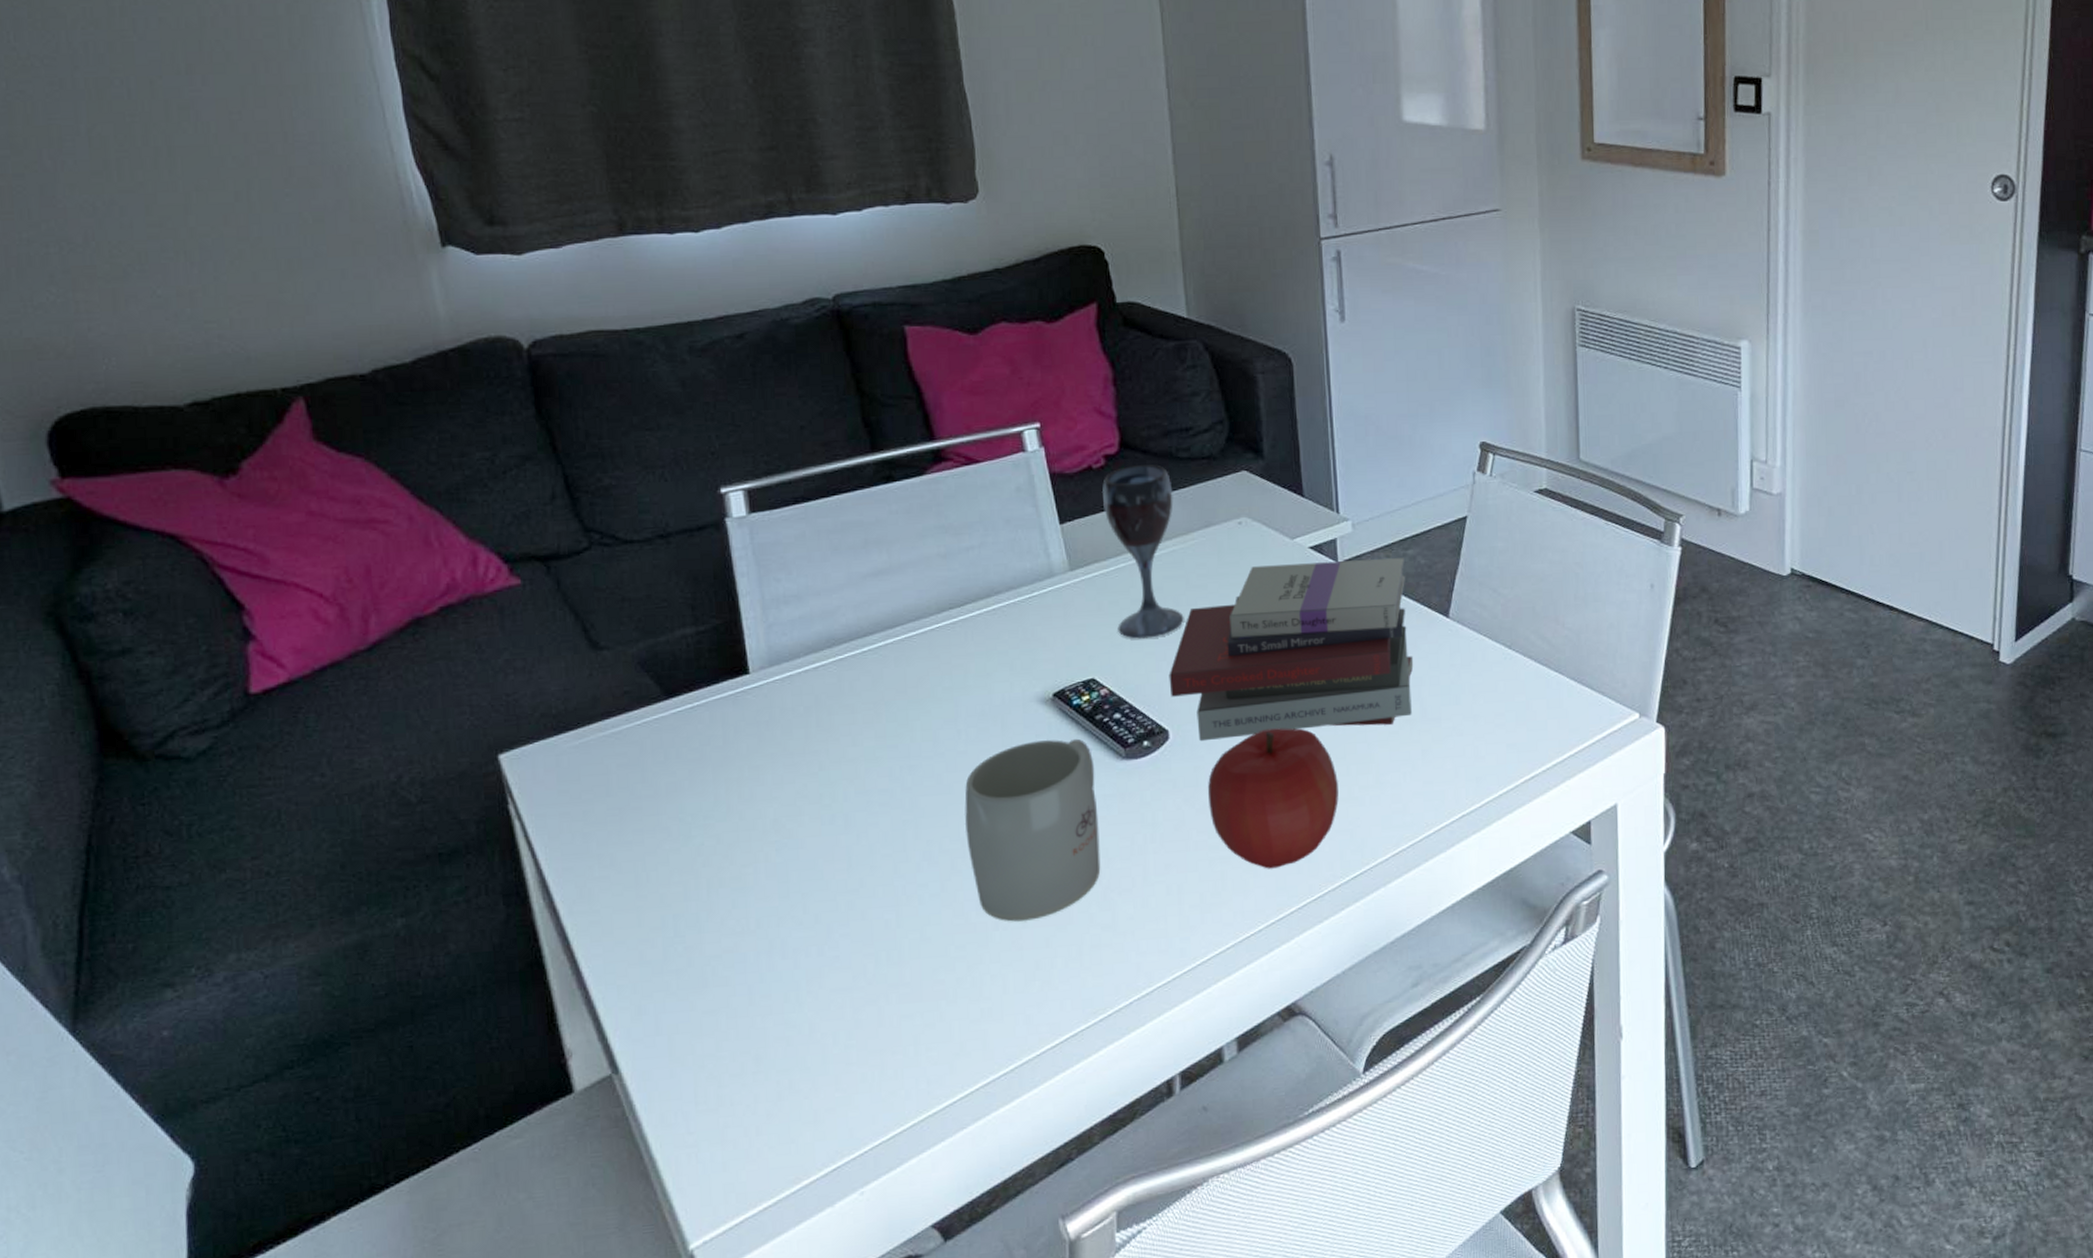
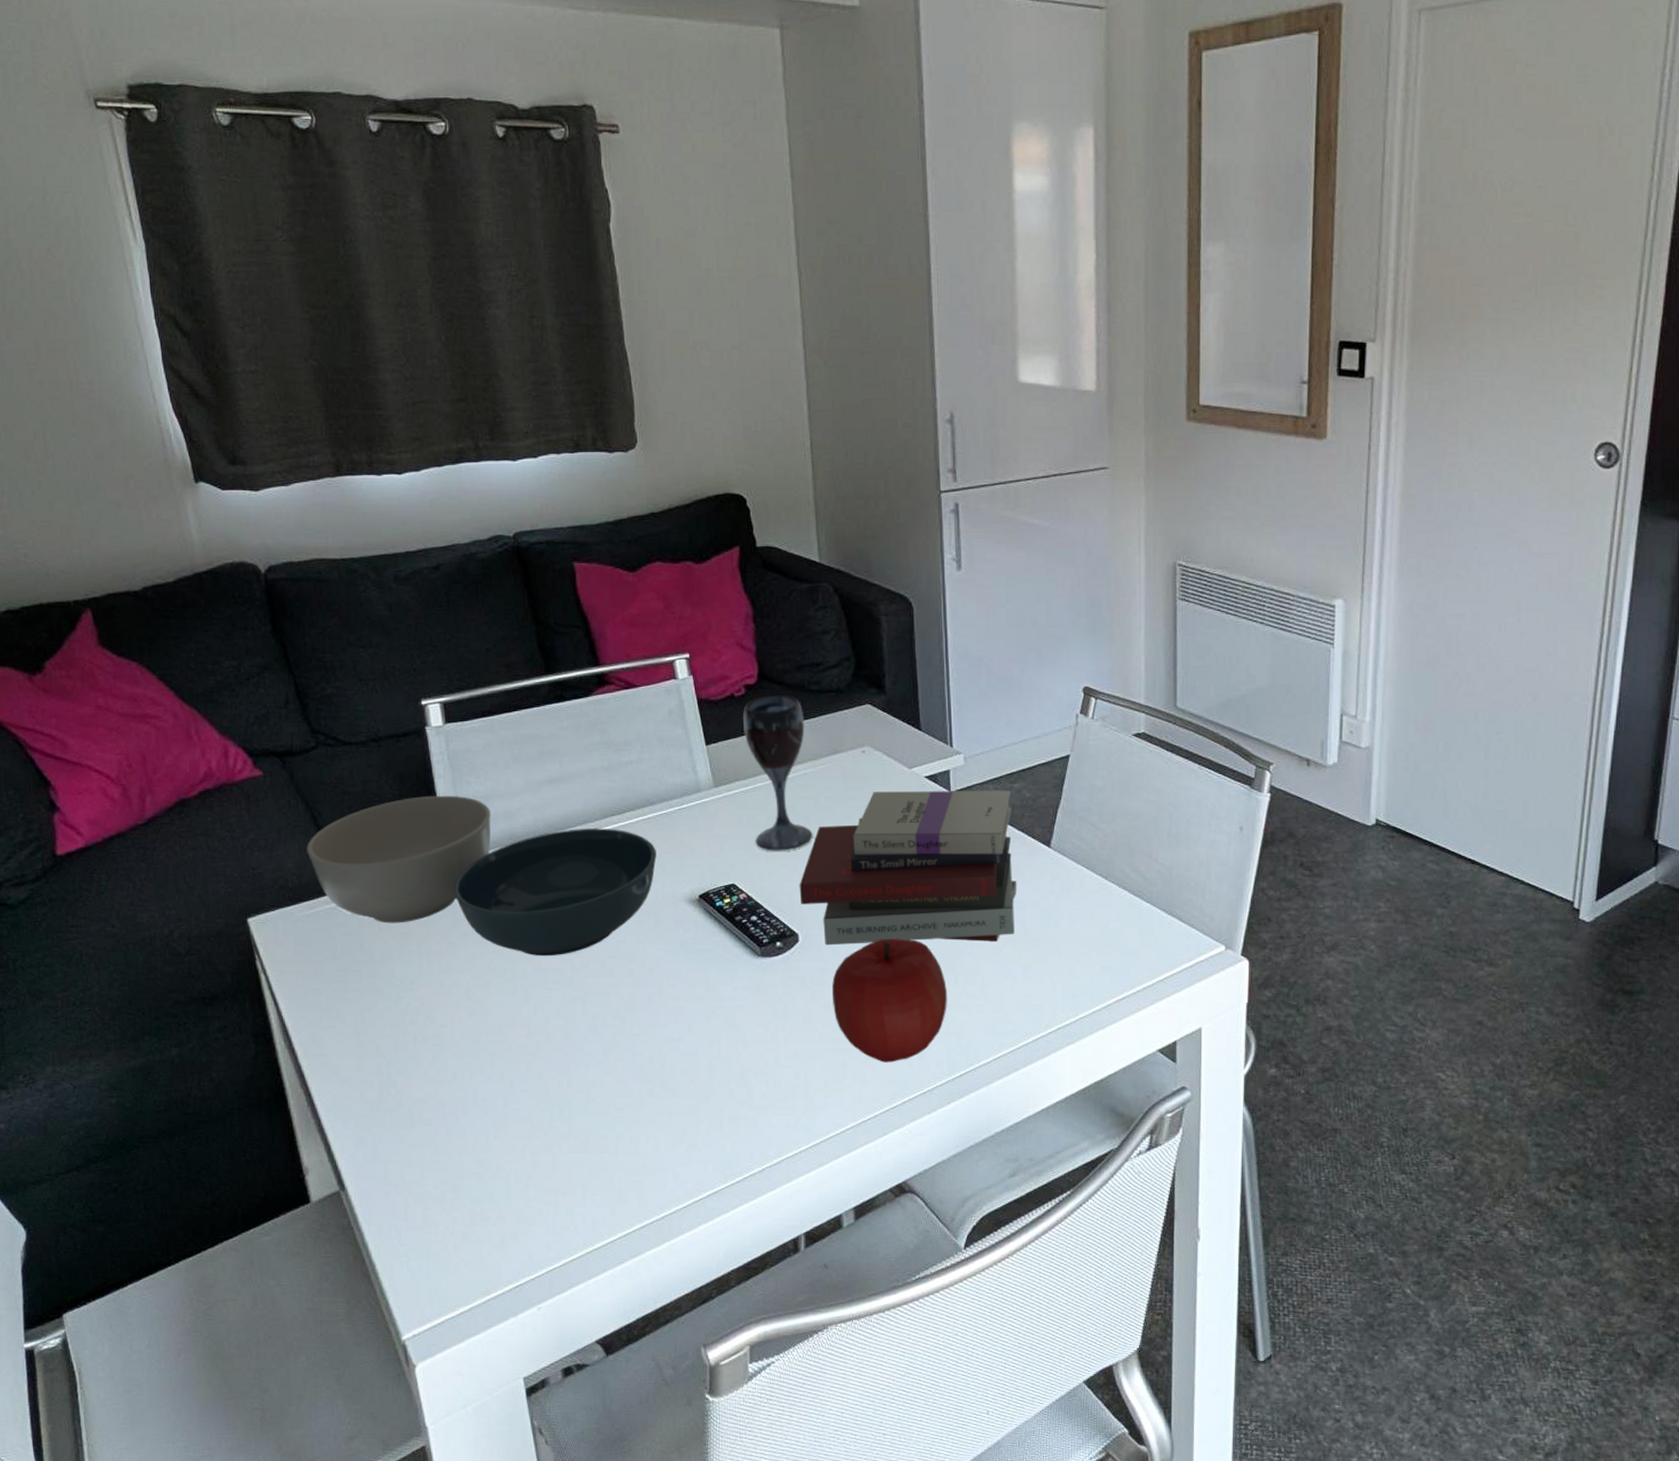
bowl: none [575,595,805,750] -> present [307,795,491,924]
bowl: none [757,623,1003,776] -> present [453,828,657,956]
mug: present [964,738,1101,922] -> none [624,935,739,1091]

